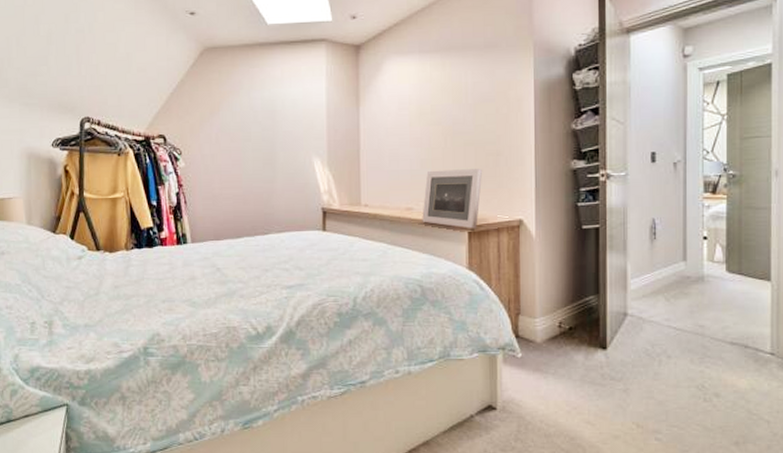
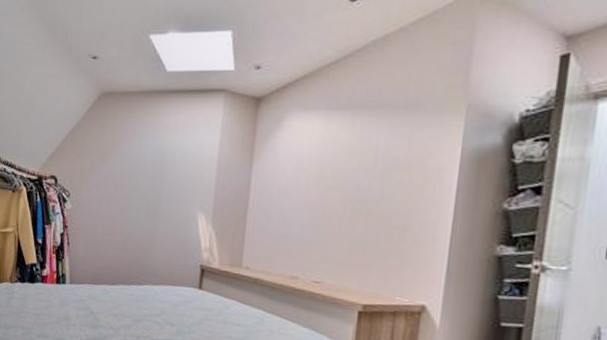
picture frame: present [422,169,483,229] -> none [307,239,385,309]

